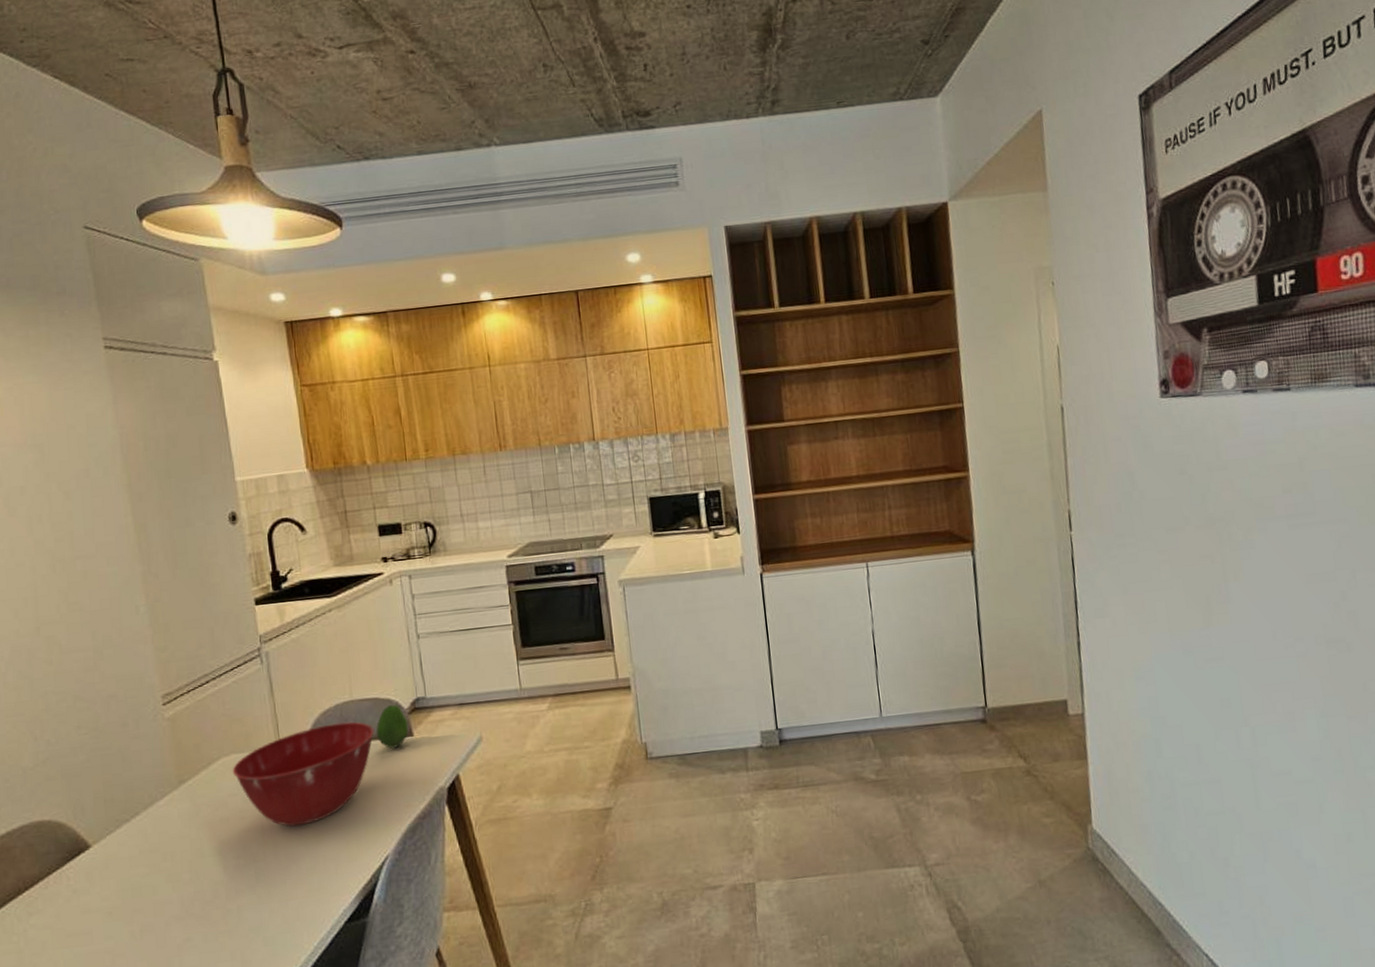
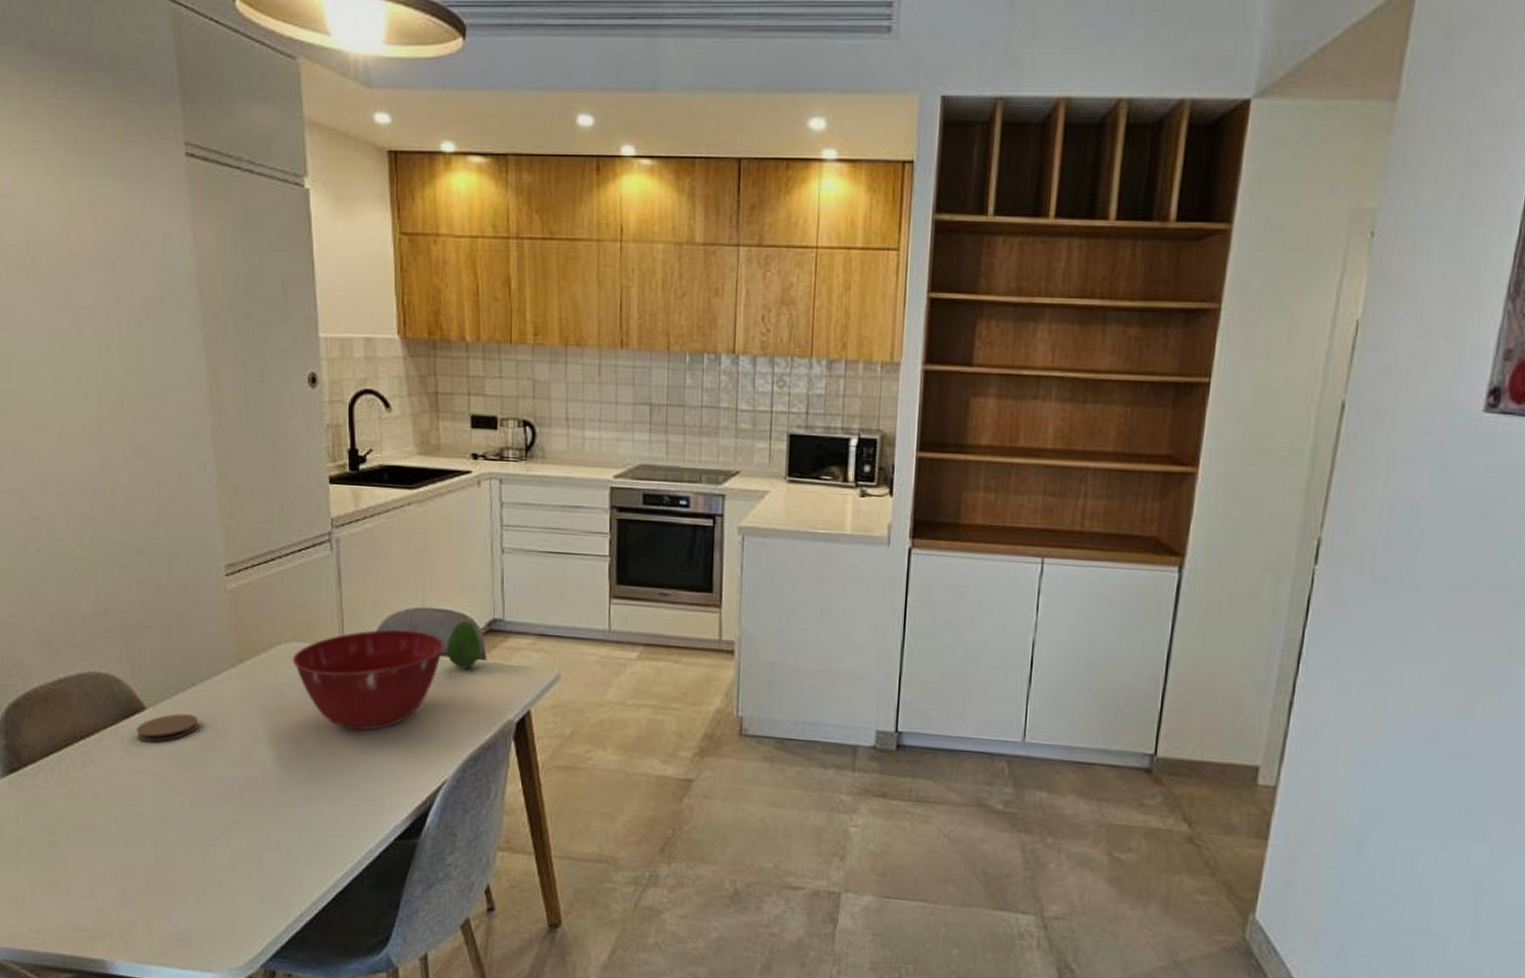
coaster: none [81,843,144,880] -> present [136,713,198,743]

